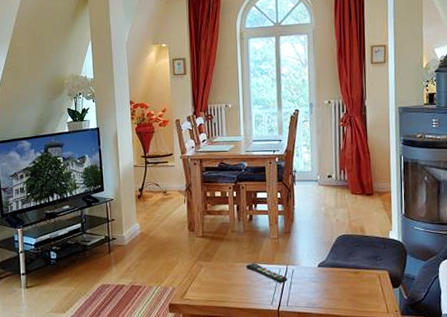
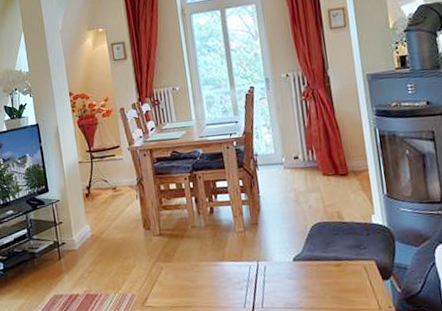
remote control: present [245,263,288,283] -> none [211,261,260,283]

